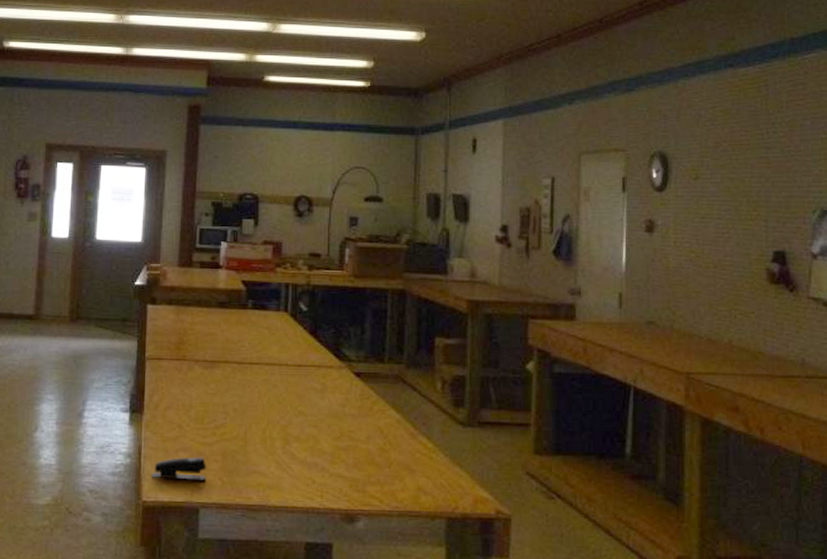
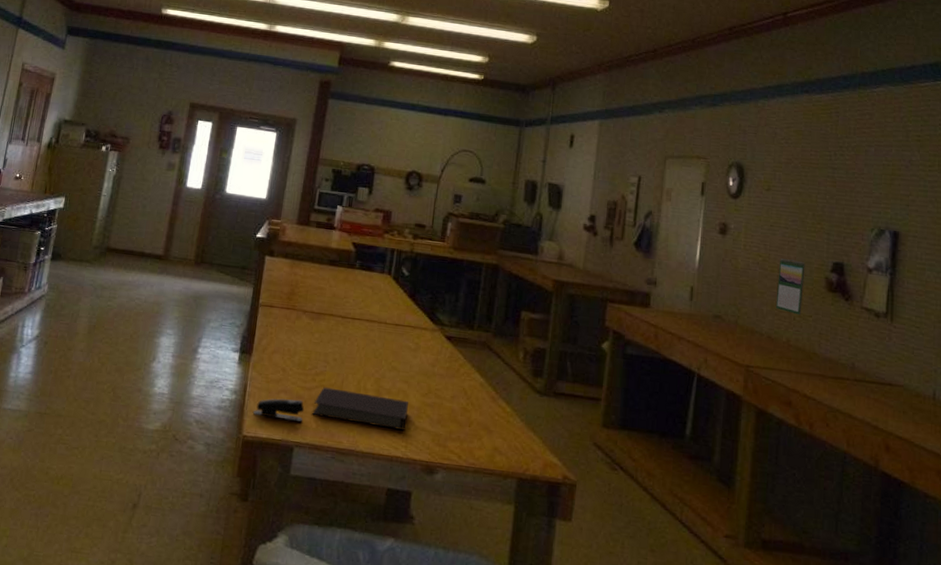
notebook: none [216,440,320,479] -> present [312,387,408,430]
calendar: none [713,253,744,313] -> present [775,258,805,316]

